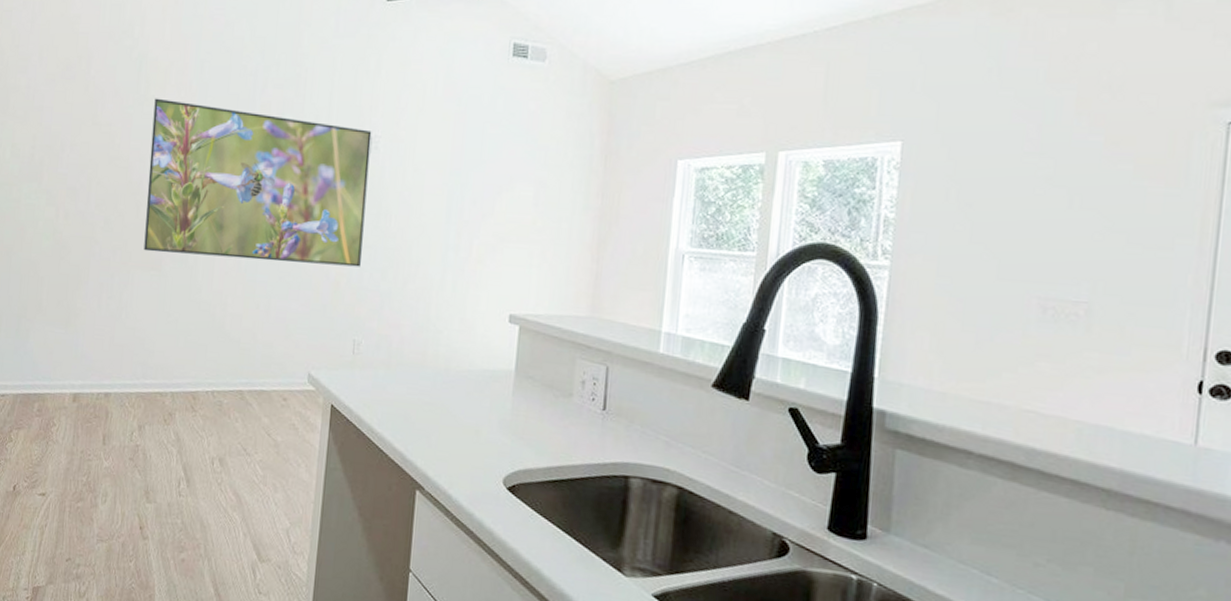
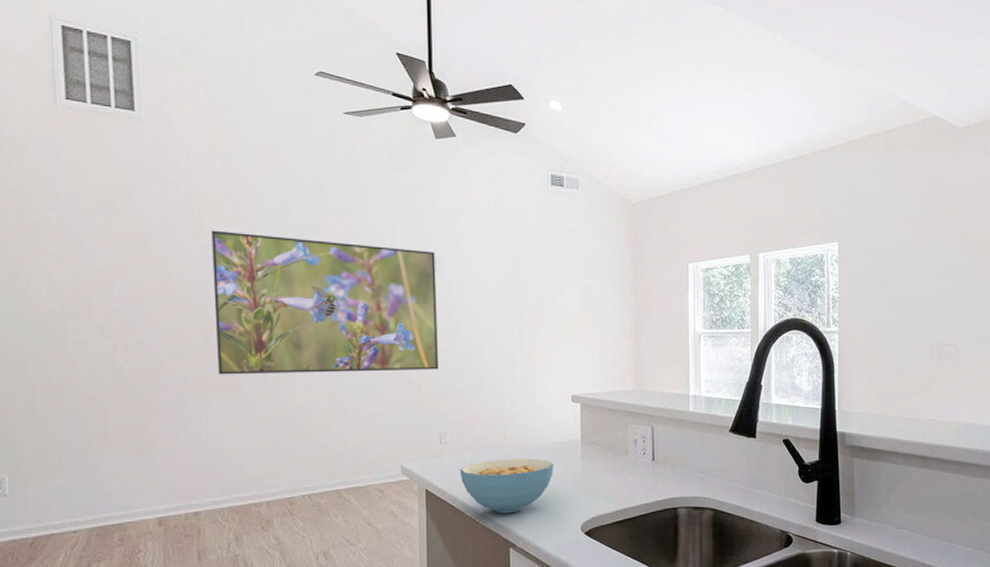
cereal bowl: none [370,380,479,449] -> present [459,458,554,514]

